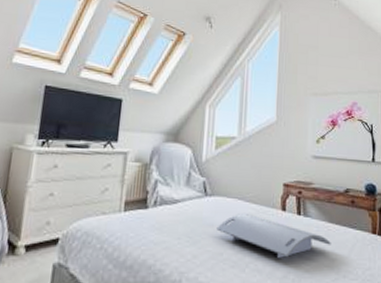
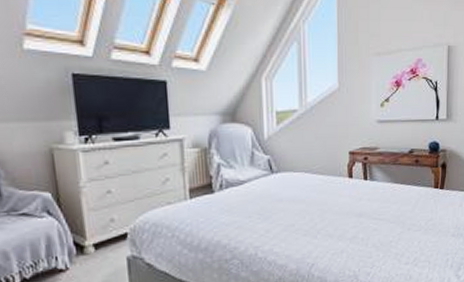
serving tray: present [216,213,331,258] -> none [286,185,397,221]

